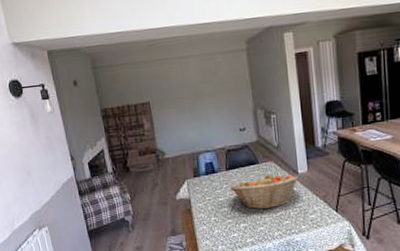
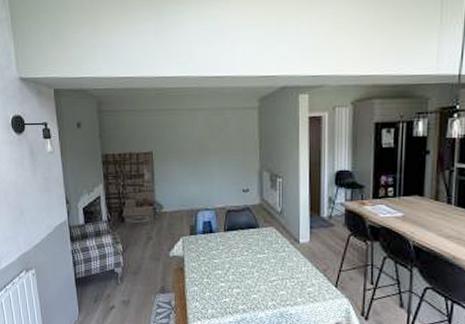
fruit basket: present [229,174,299,210] -> none [226,240,300,277]

